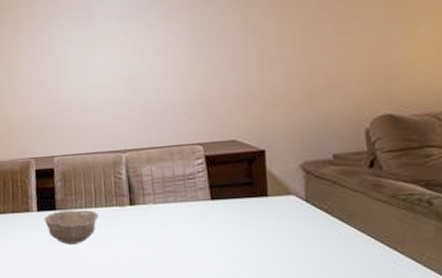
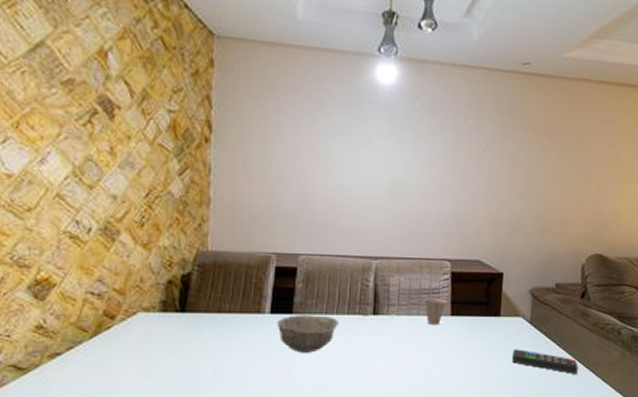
cup: none [179,183,205,211] -> present [424,297,448,325]
remote control: none [287,229,376,254] -> present [511,349,578,374]

